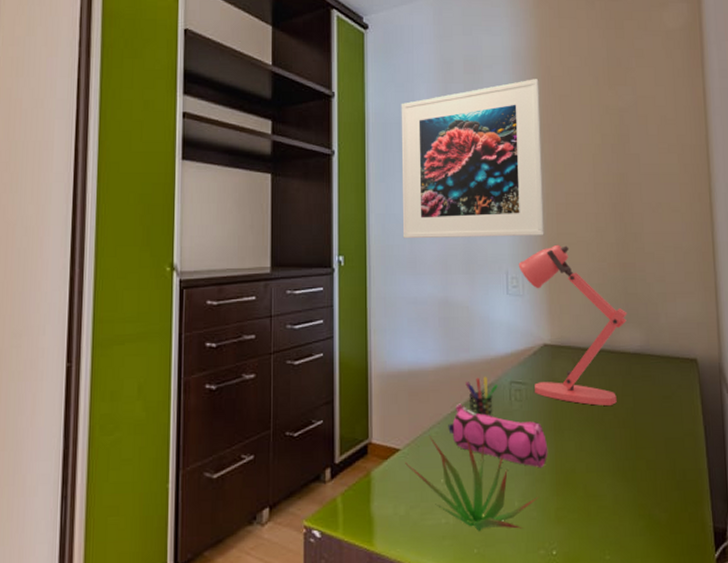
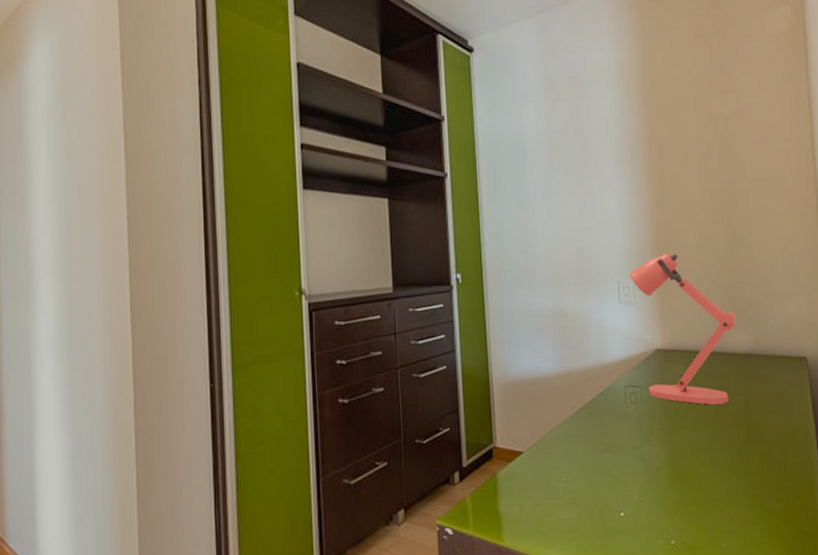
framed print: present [401,79,544,239] -> none [509,92,654,255]
succulent plant: present [405,434,538,531] -> none [528,436,656,525]
pencil case: present [448,403,548,468] -> none [567,407,664,465]
pen holder: present [465,376,498,417] -> none [582,381,614,420]

